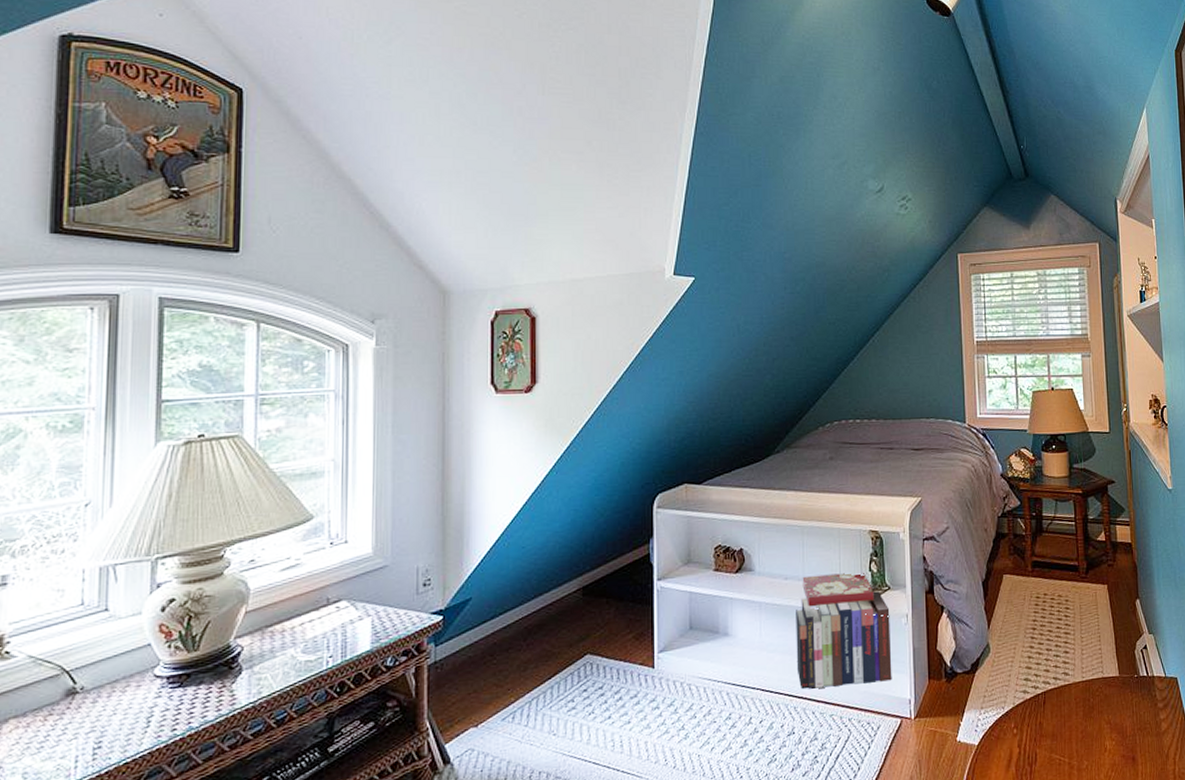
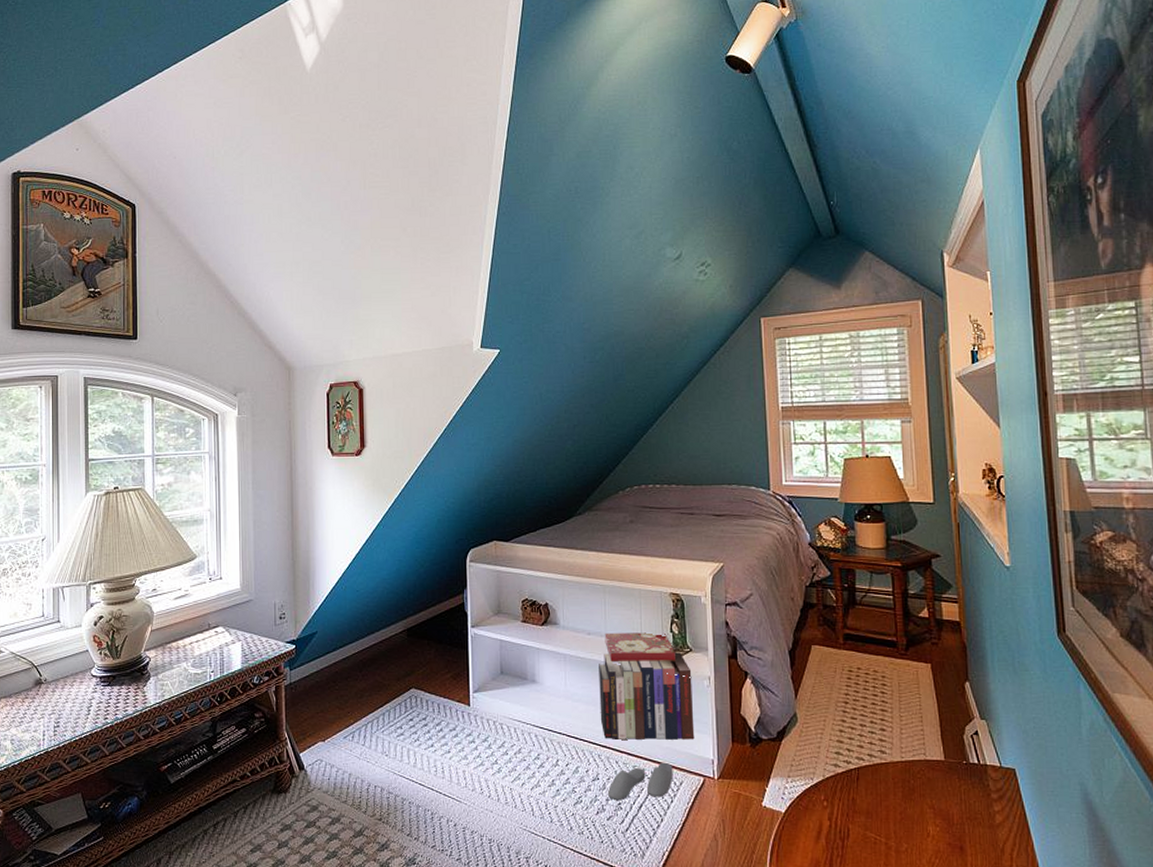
slippers: none [803,707,871,754] -> present [607,762,673,801]

